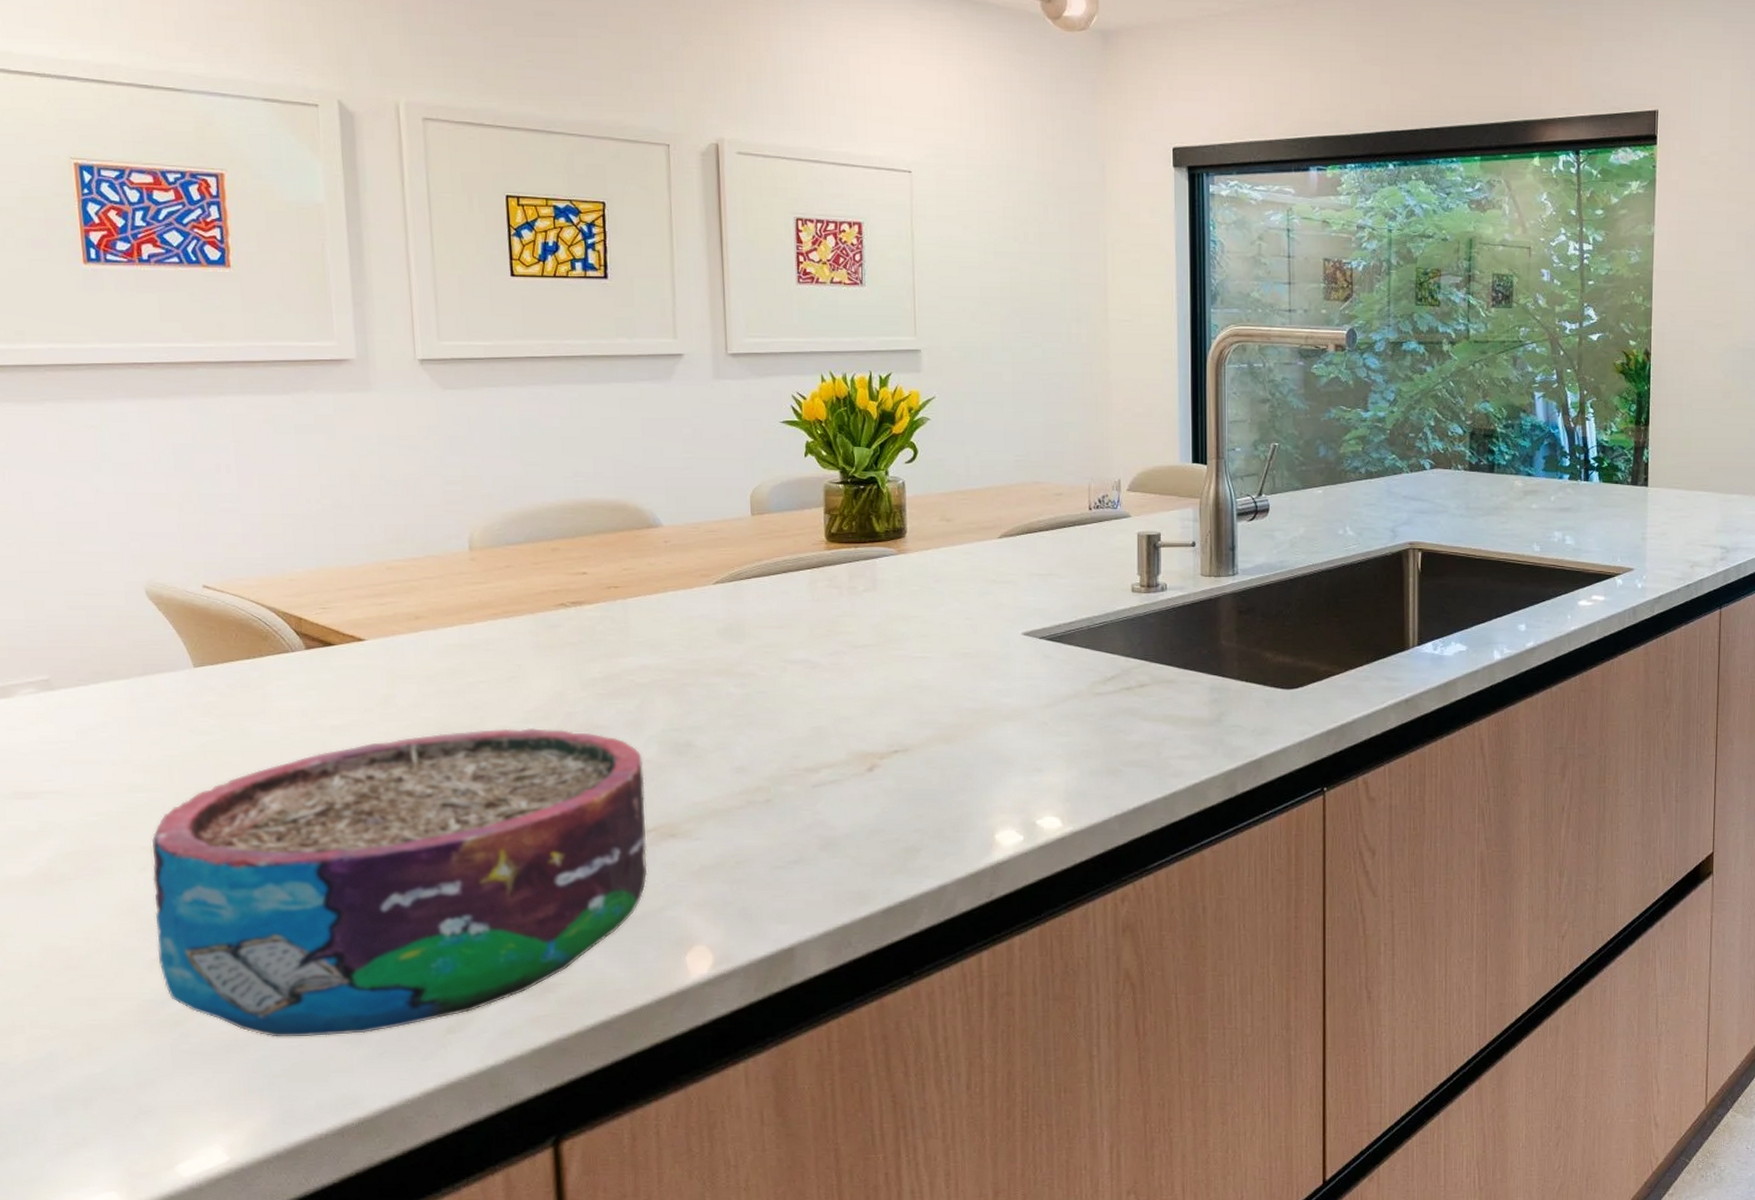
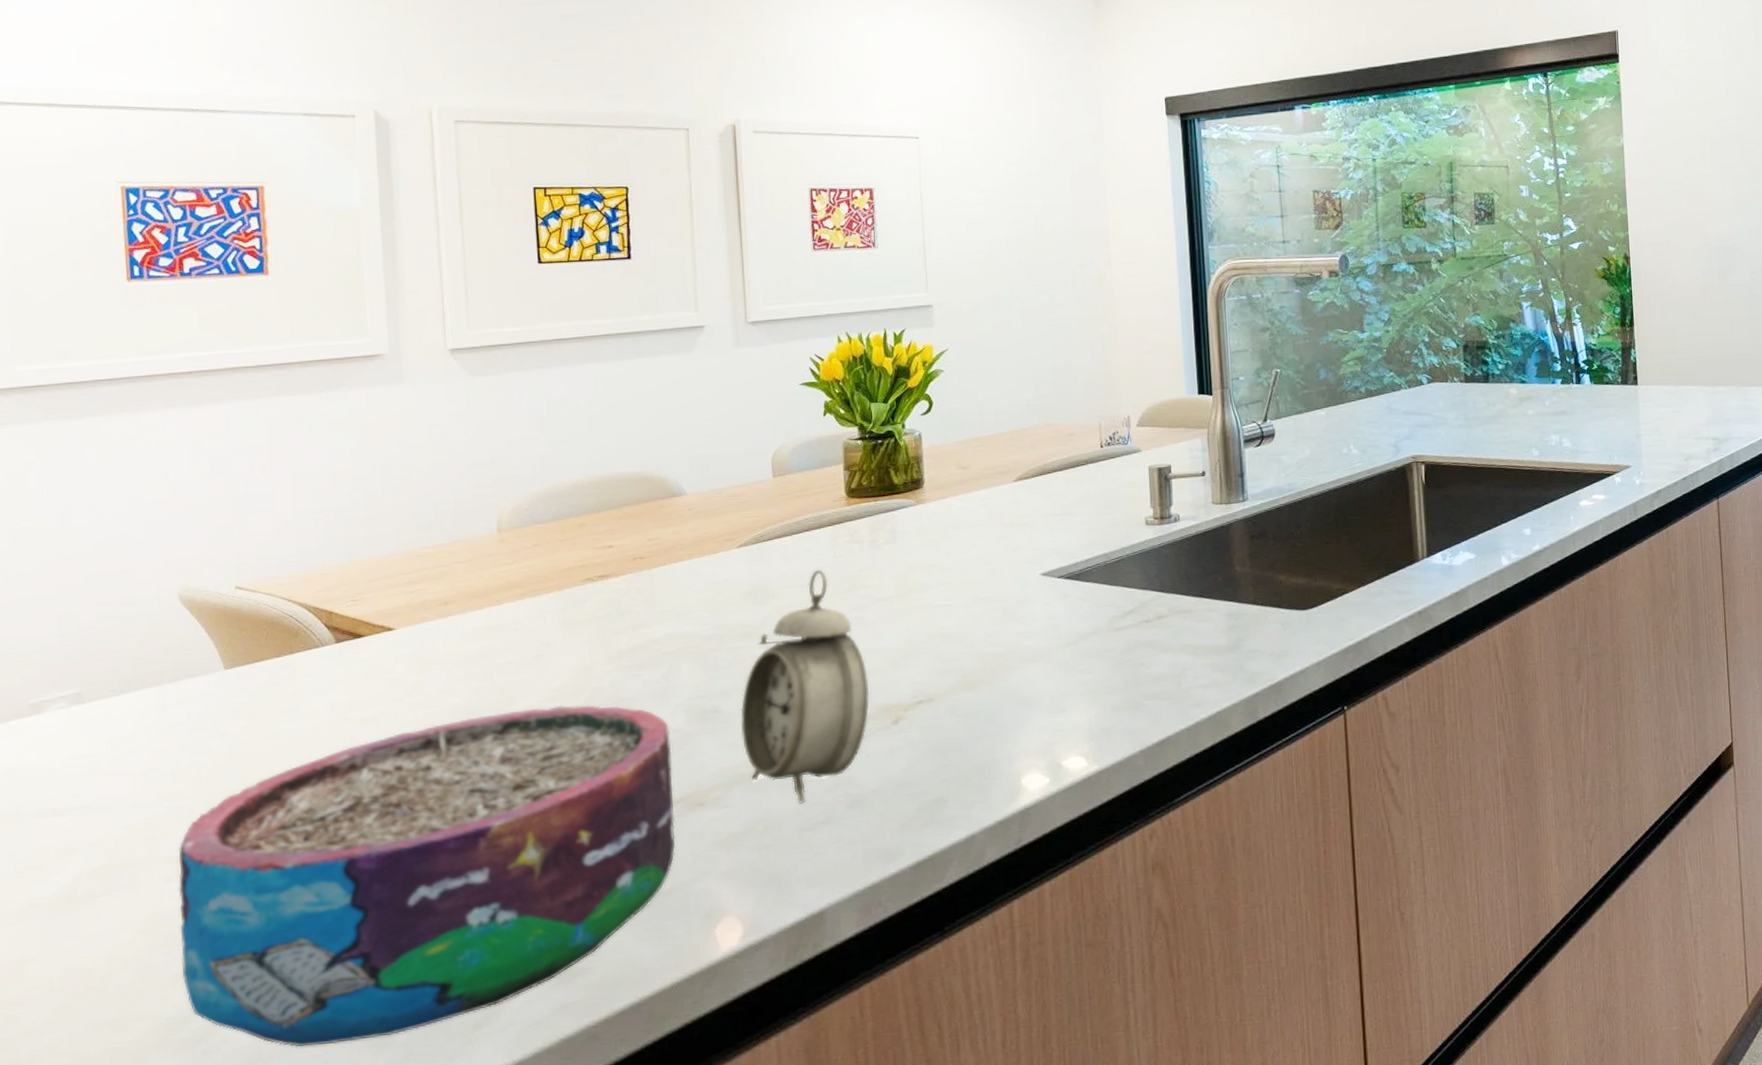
alarm clock: none [714,612,845,842] -> present [740,569,870,804]

